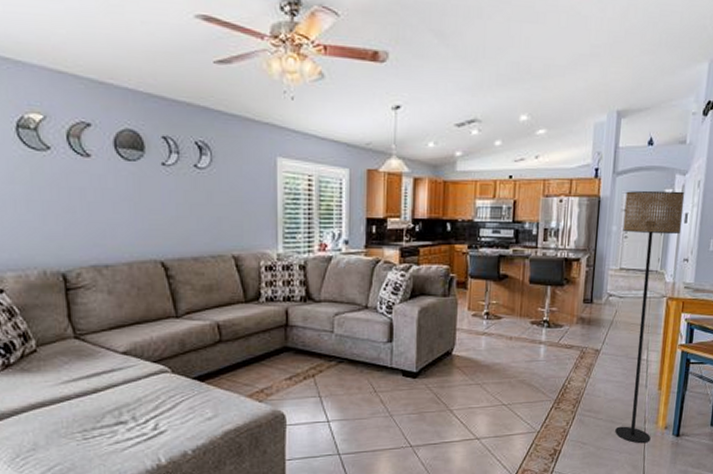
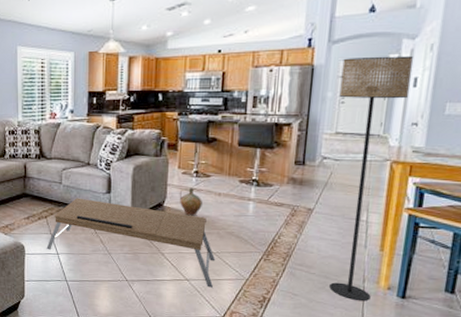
coffee table: none [314,349,506,445] -> present [46,198,215,288]
ceramic jug: none [469,331,493,365] -> present [179,187,202,216]

